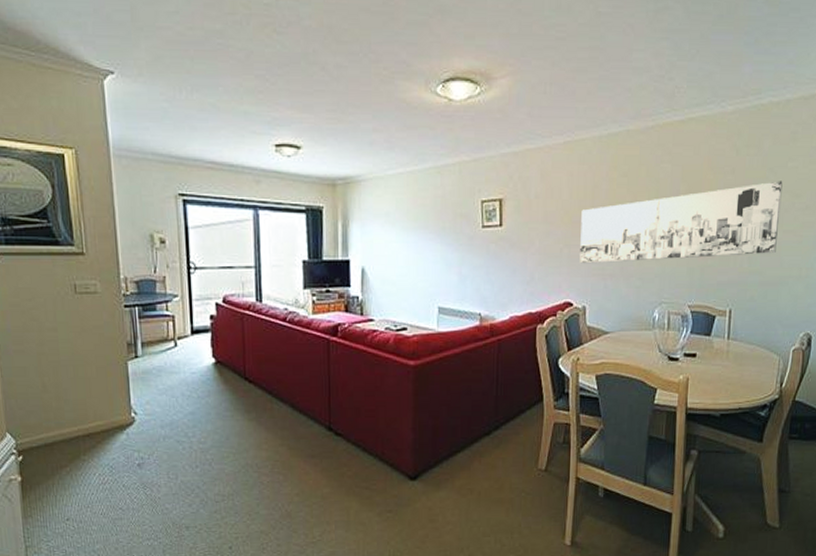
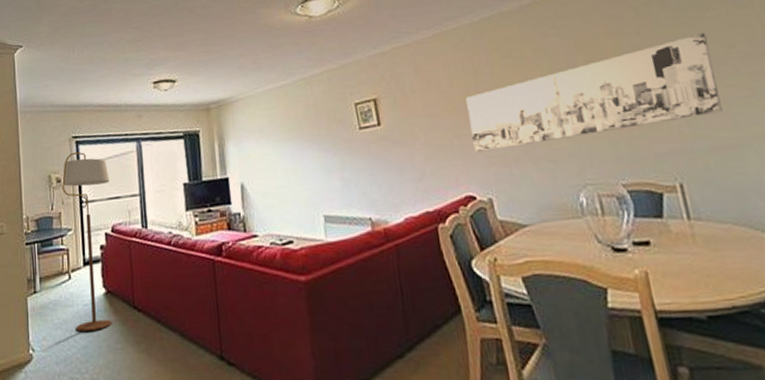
floor lamp: none [167,211,222,398] -> present [62,151,112,332]

